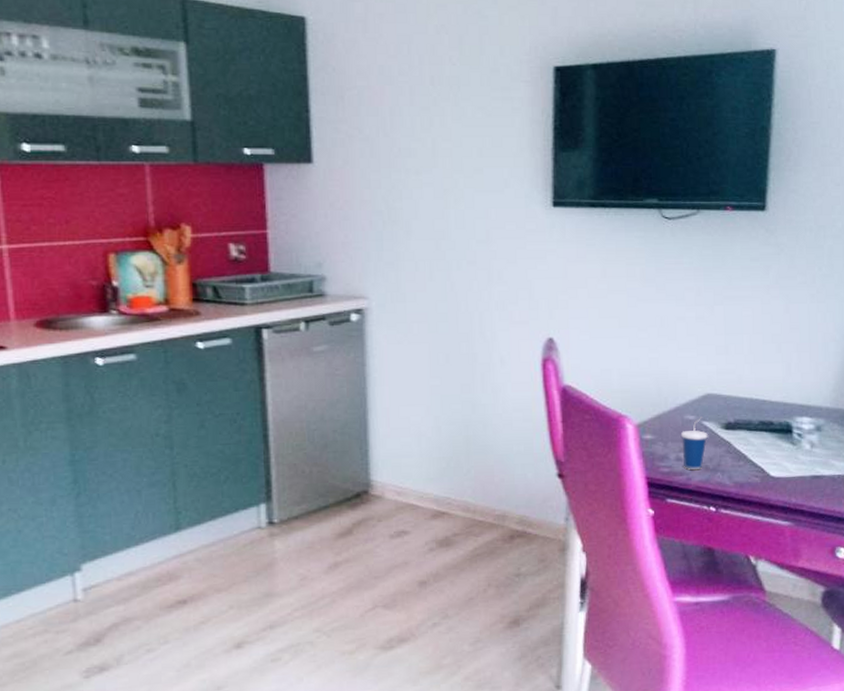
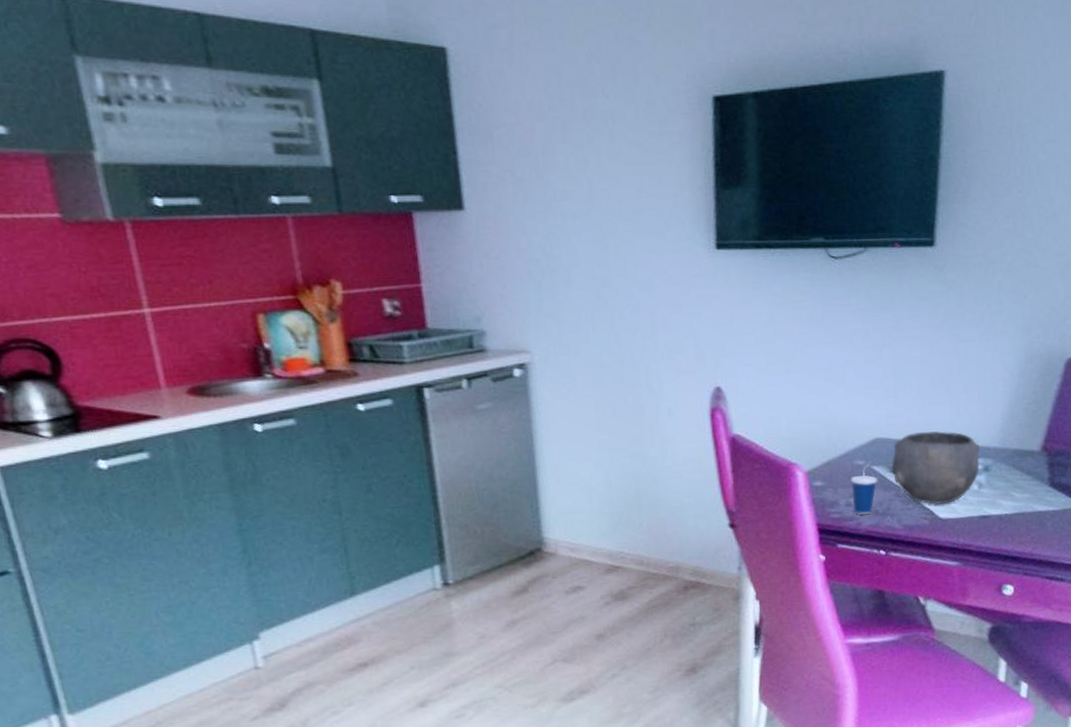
bowl: none [723,388,813,463] -> present [892,430,981,505]

